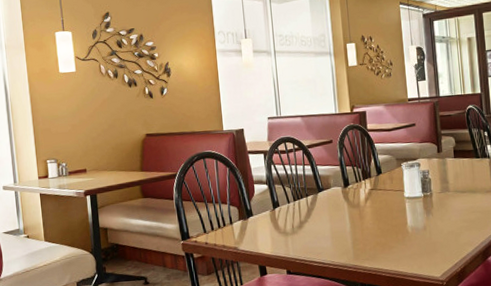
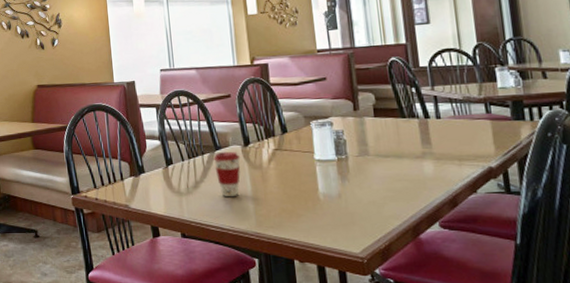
coffee cup: none [317,192,341,235] -> present [213,151,240,197]

